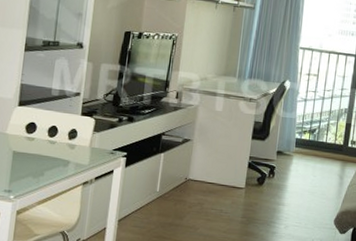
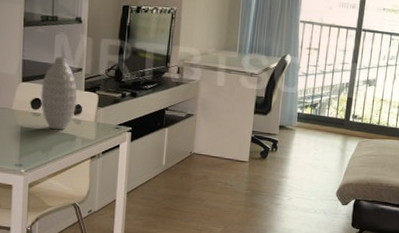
vase: none [36,81,74,155] -> present [41,56,78,130]

